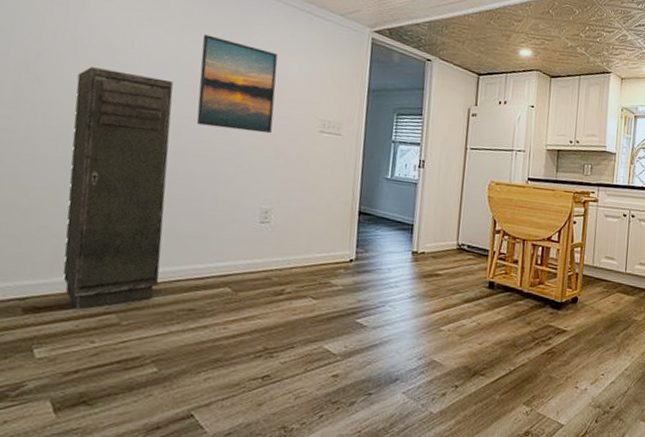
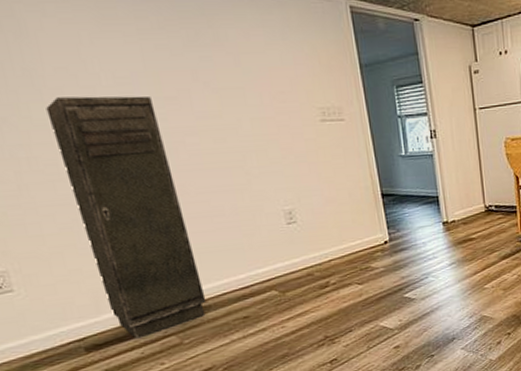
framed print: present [196,34,278,134] -> none [165,36,271,138]

